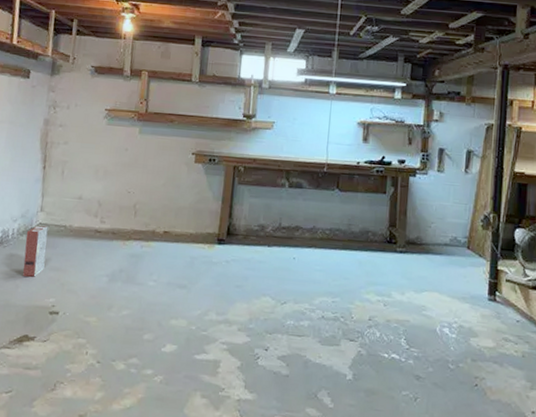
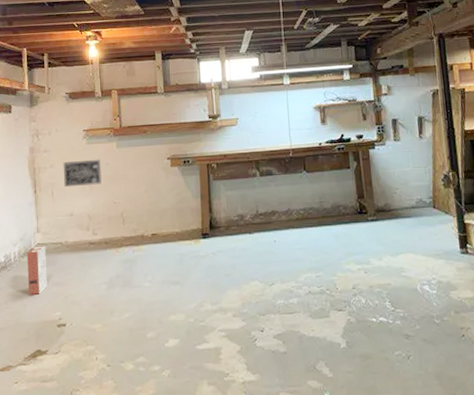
wall art: none [76,140,120,170] -> present [63,159,101,188]

